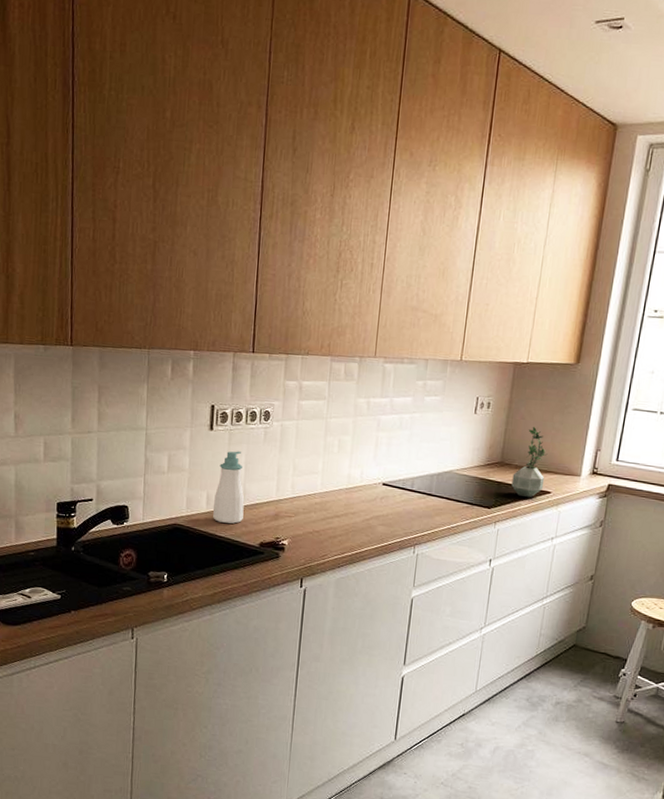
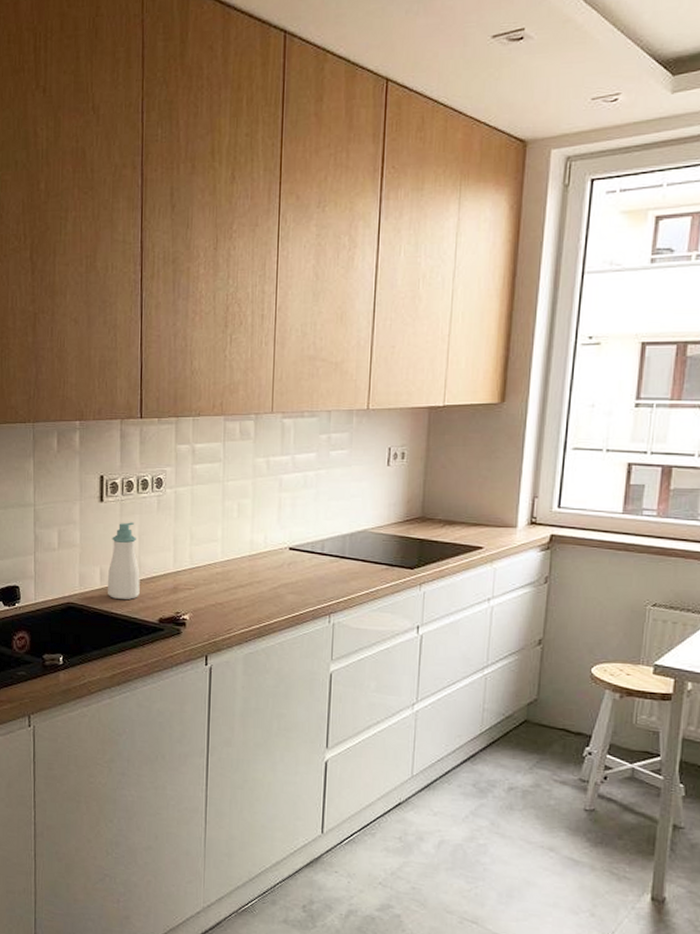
potted plant: present [511,427,548,498] -> none [436,476,476,555]

